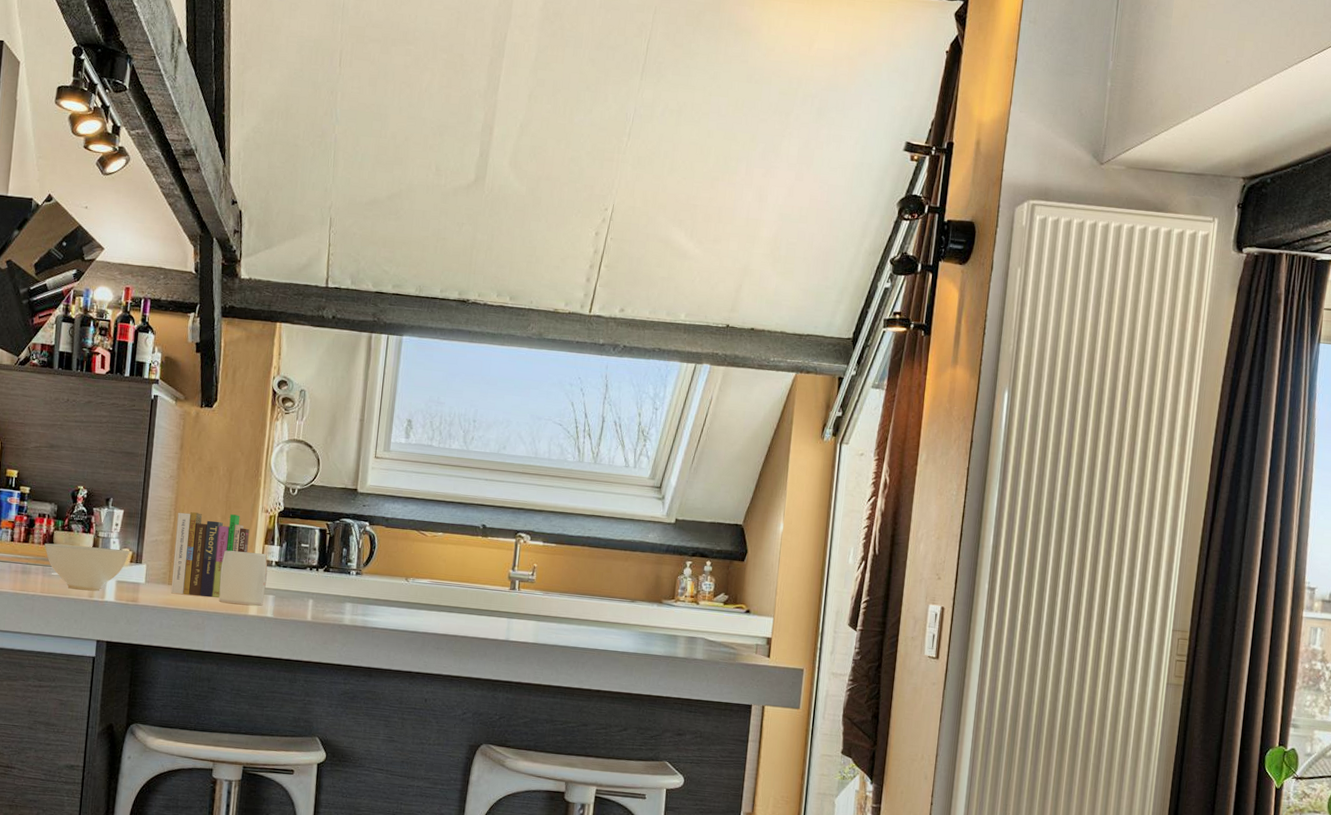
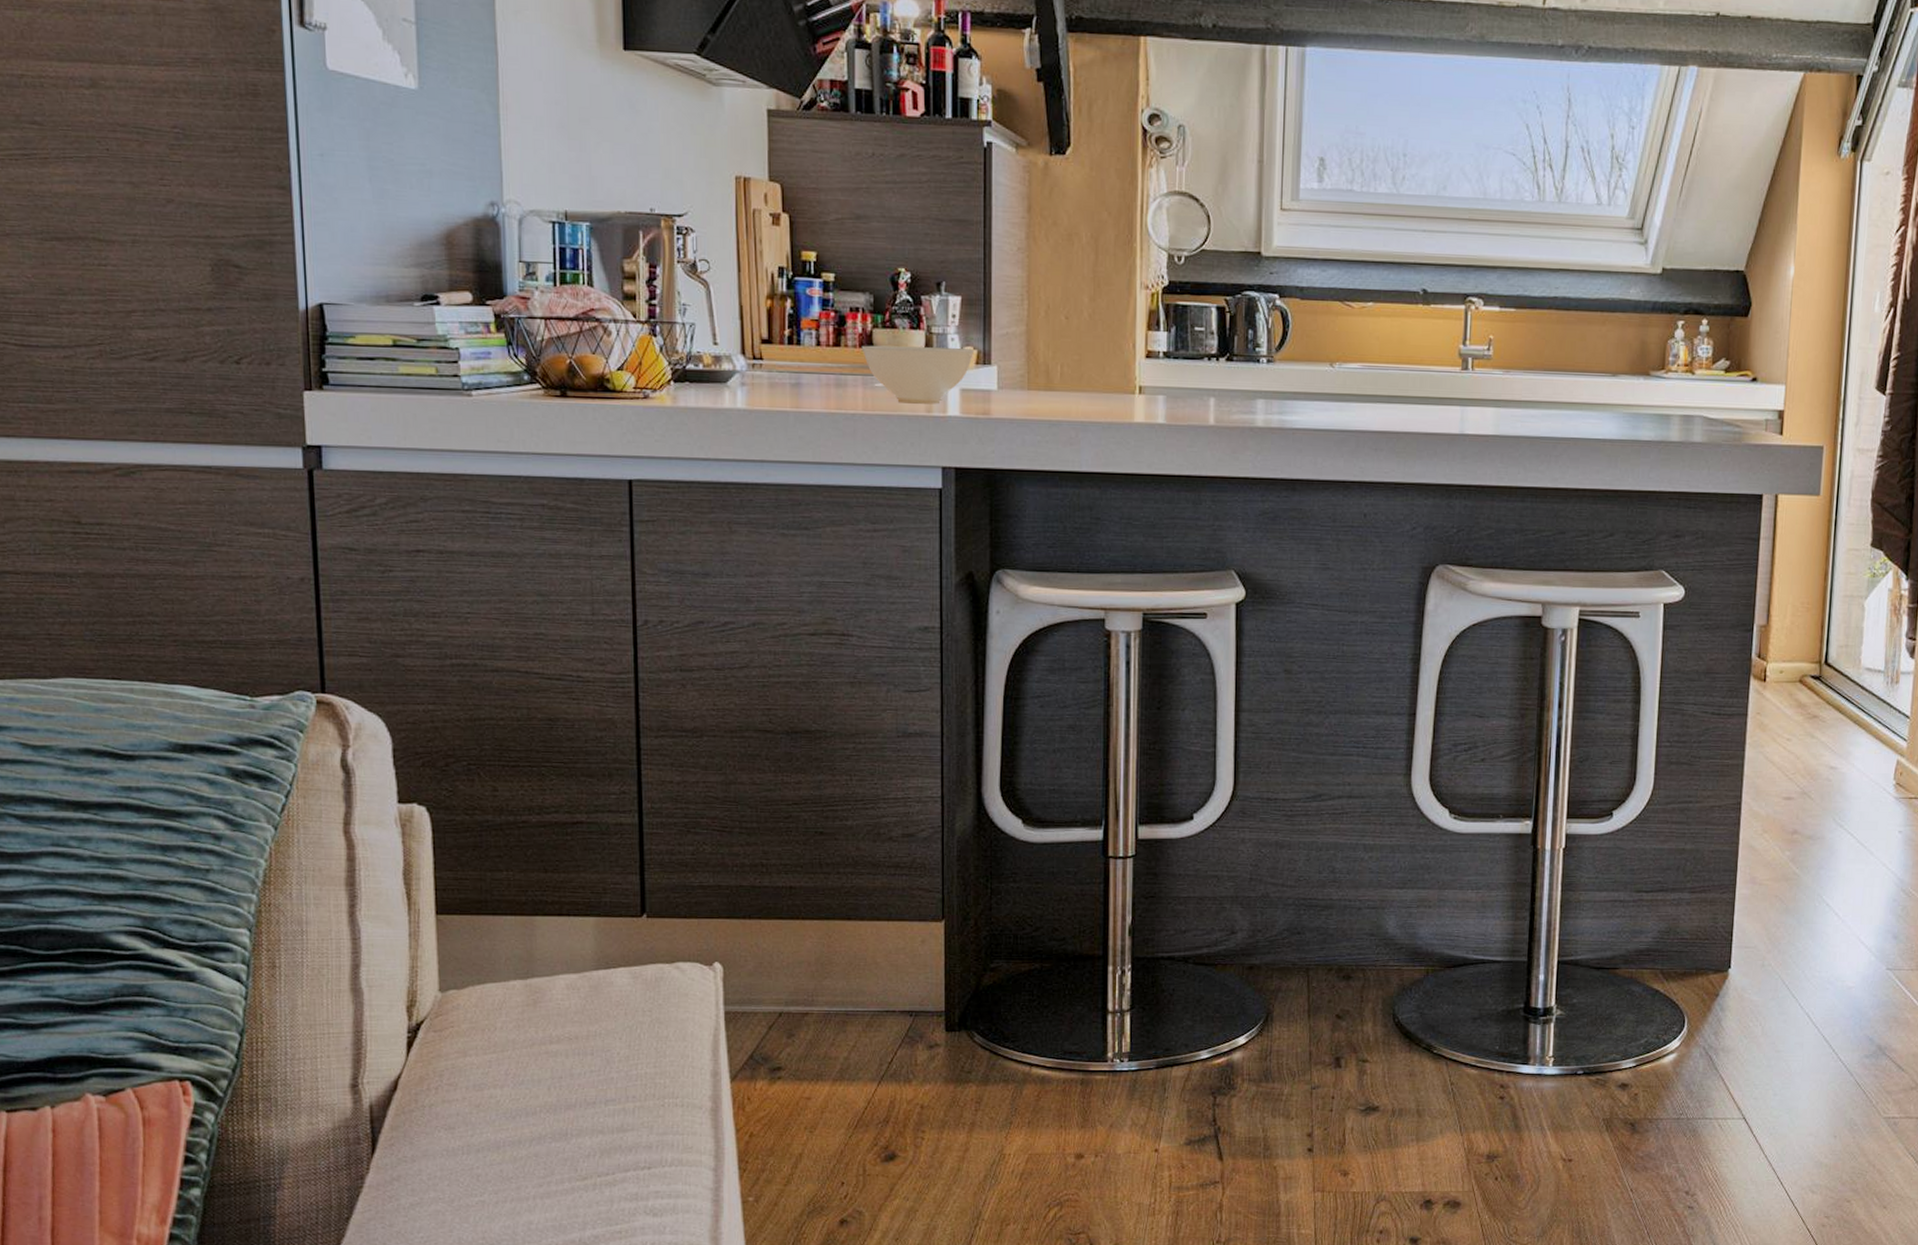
books: present [170,512,250,598] -> none [1031,294,1127,403]
mug: present [218,550,268,607] -> none [1093,341,1154,411]

